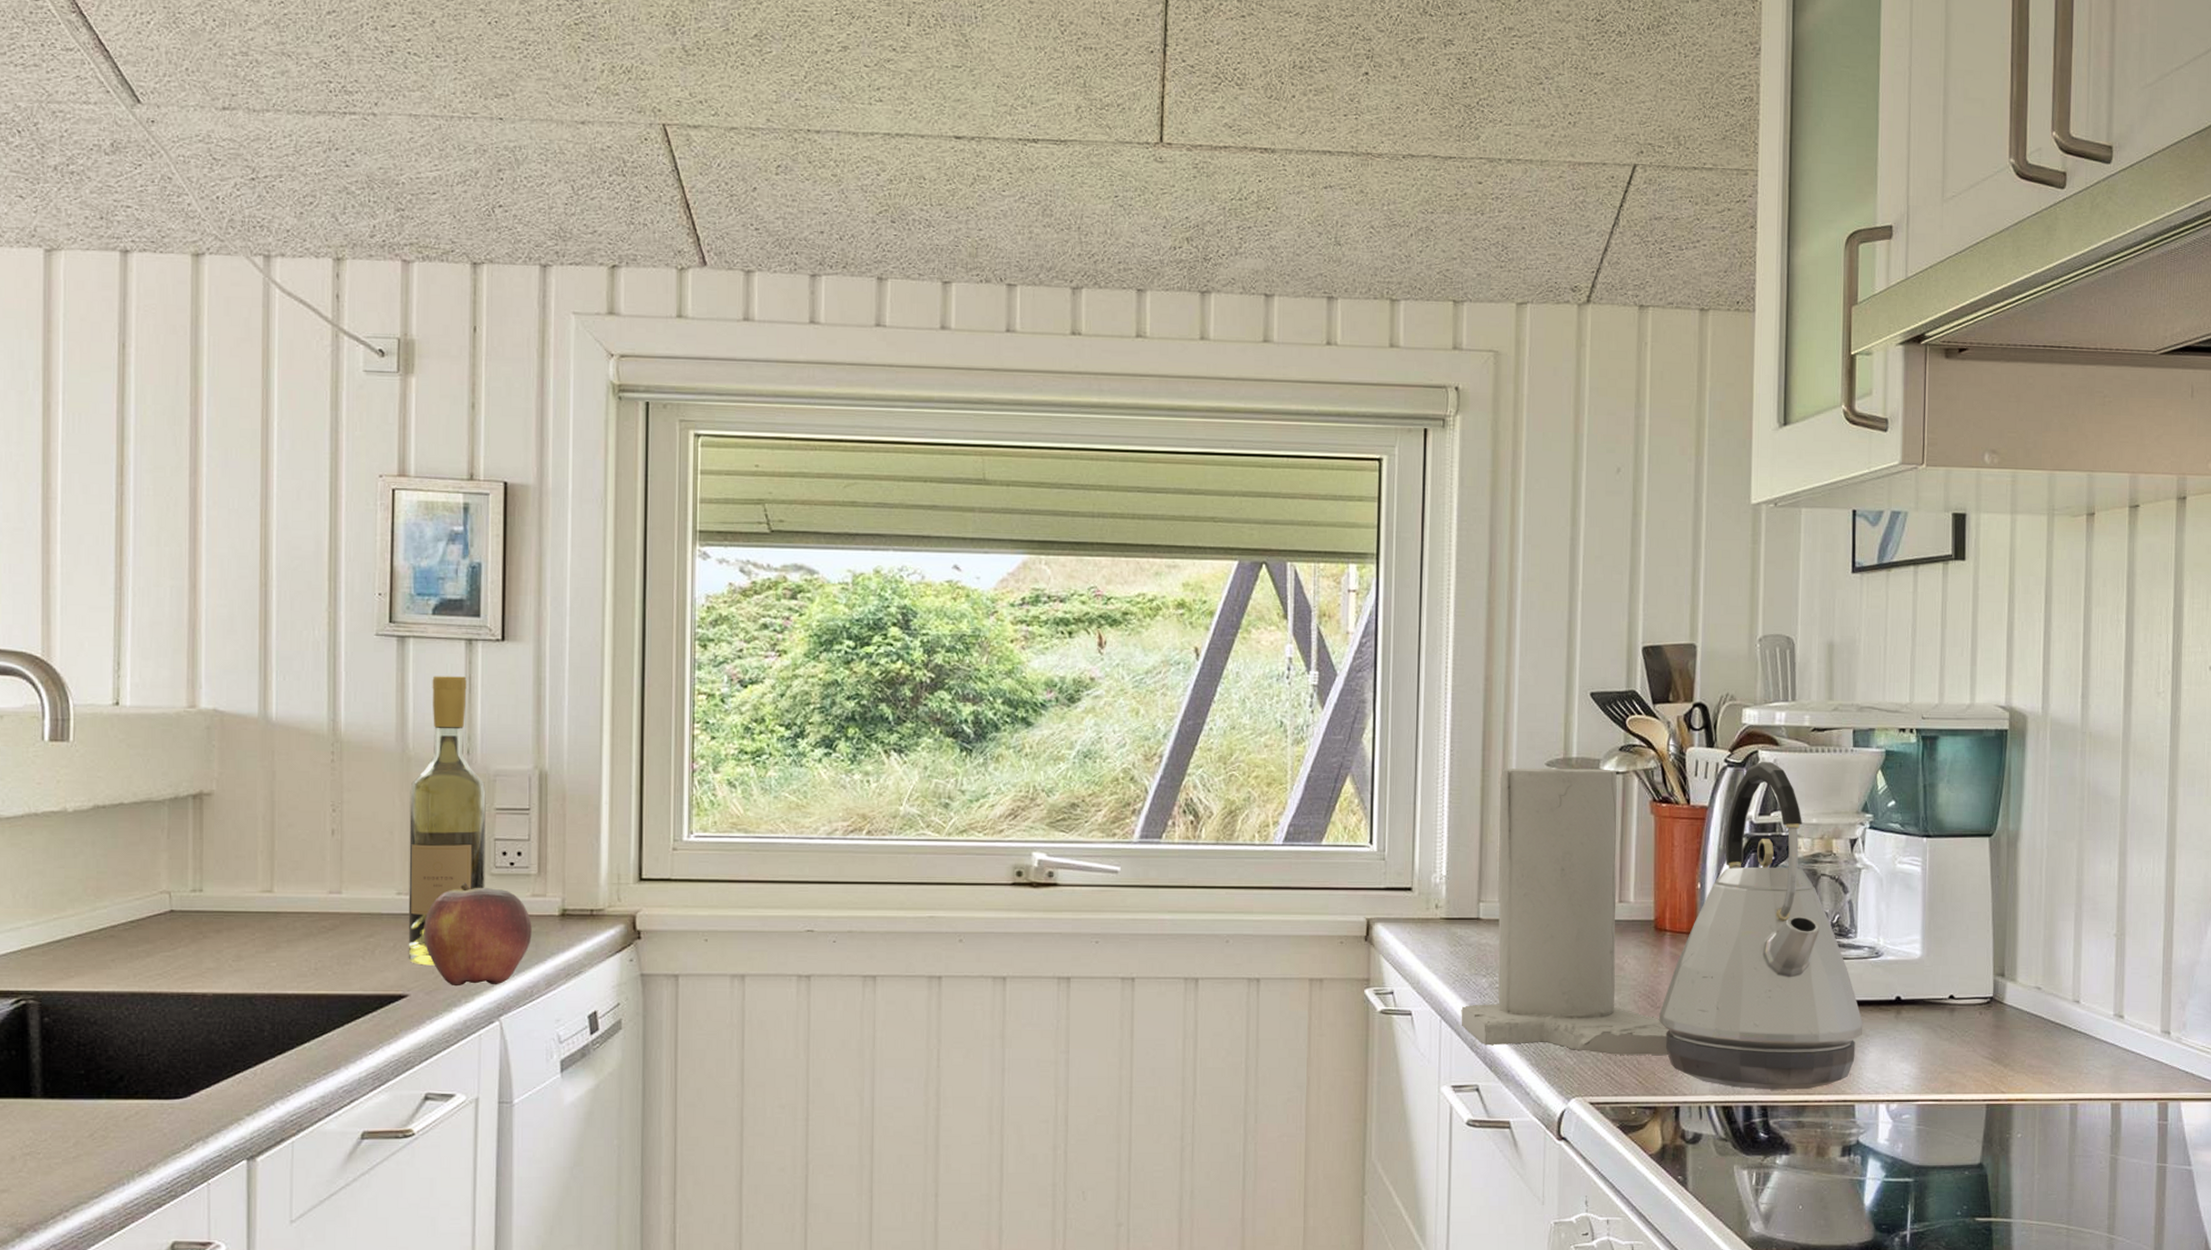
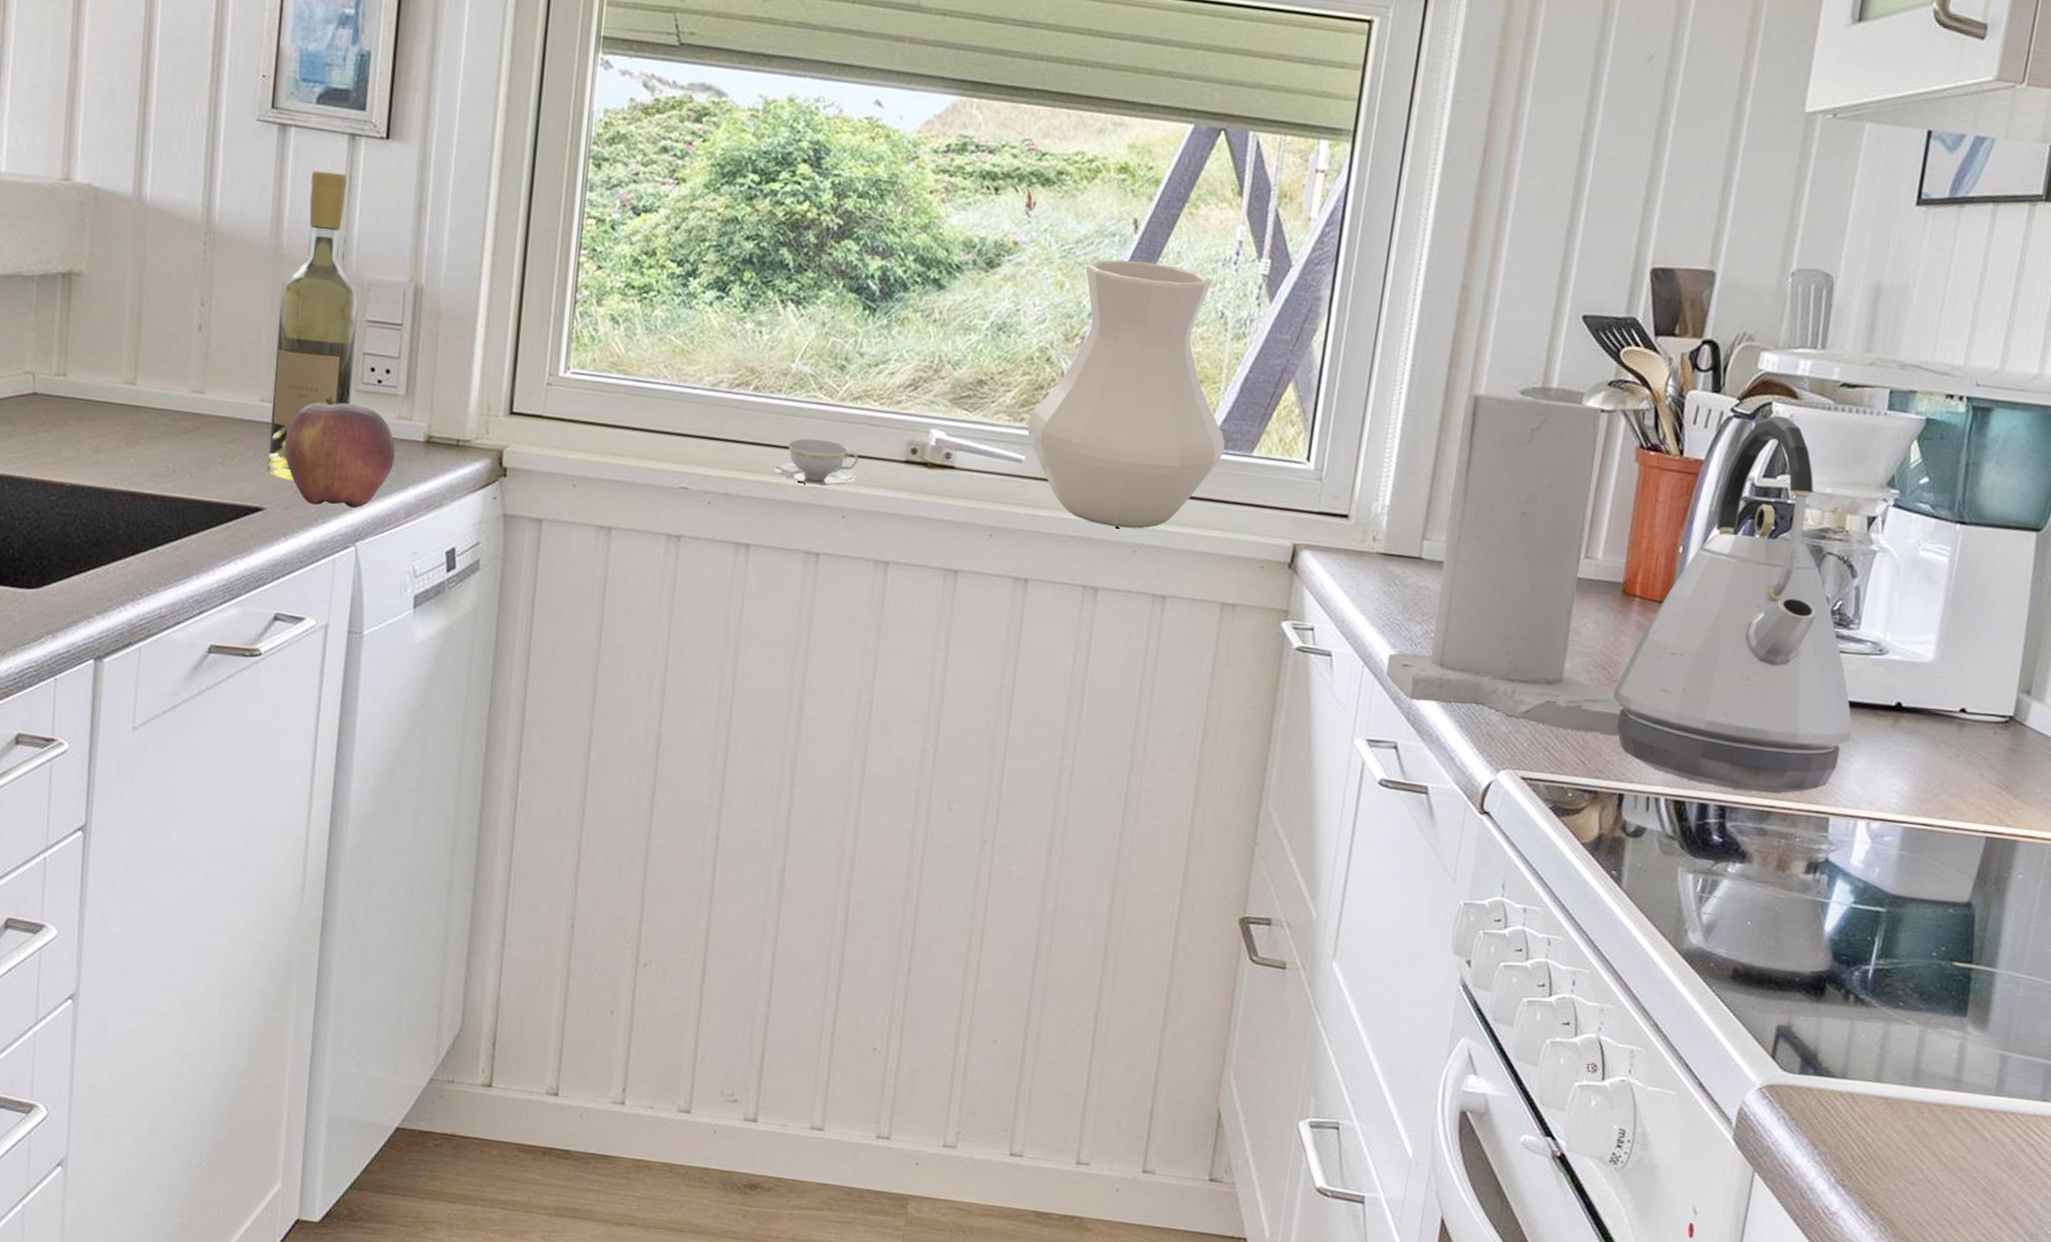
teacup: none [892,872,970,914] -> present [774,438,859,486]
vase: none [1119,684,1297,922] -> present [1026,259,1226,529]

